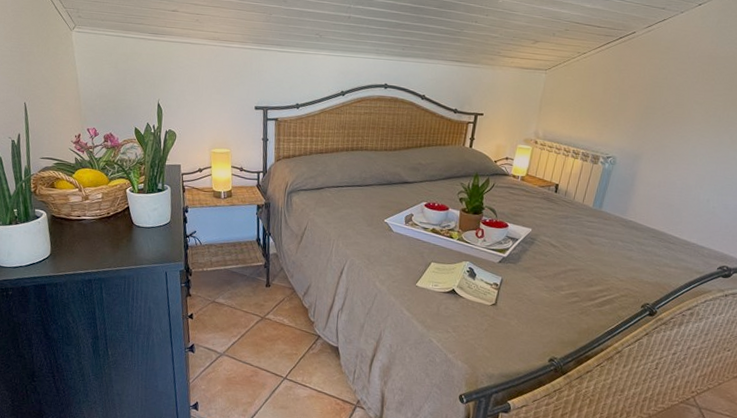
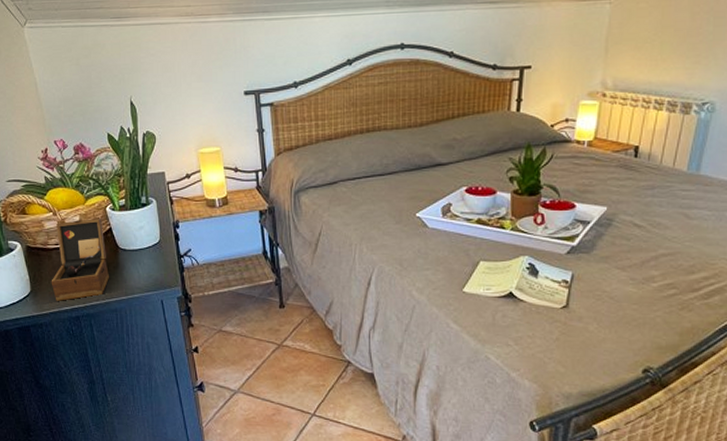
wooden box: none [69,197,123,265] -> present [51,219,110,301]

